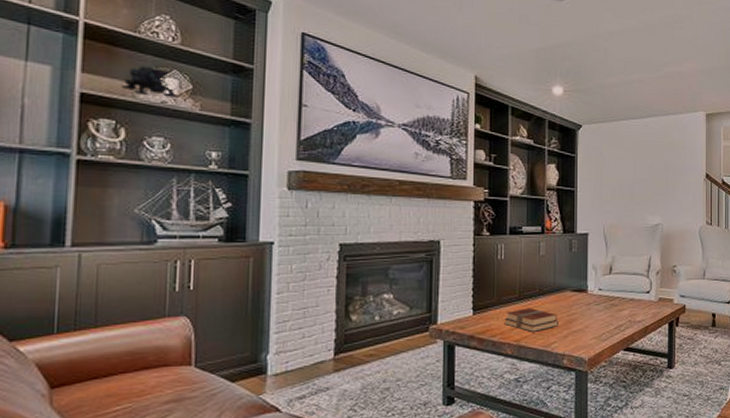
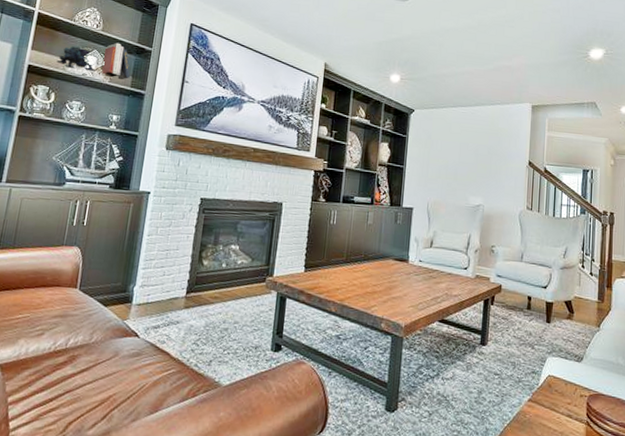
books: none [188,59,229,107] -> present [101,42,131,80]
books: present [504,308,558,332] -> none [331,271,380,294]

